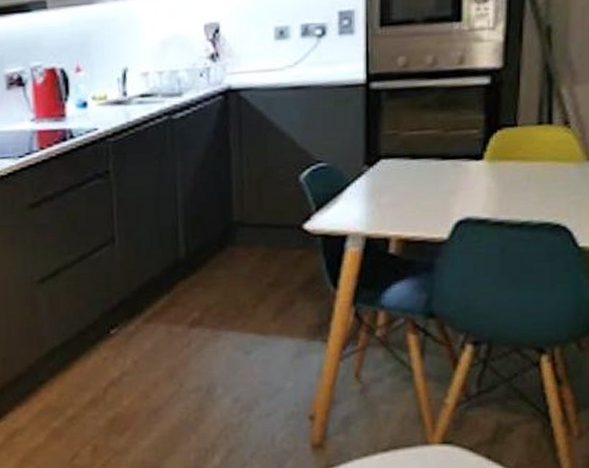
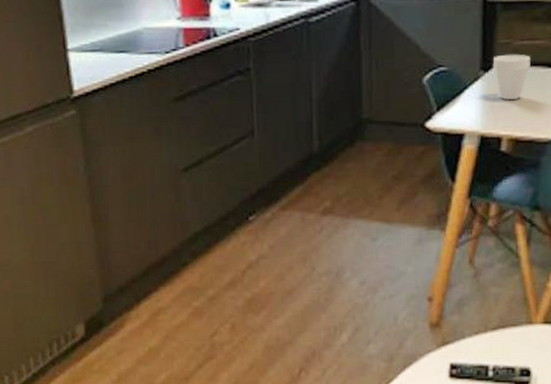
cup: none [378,146,421,198] -> present [492,54,531,101]

